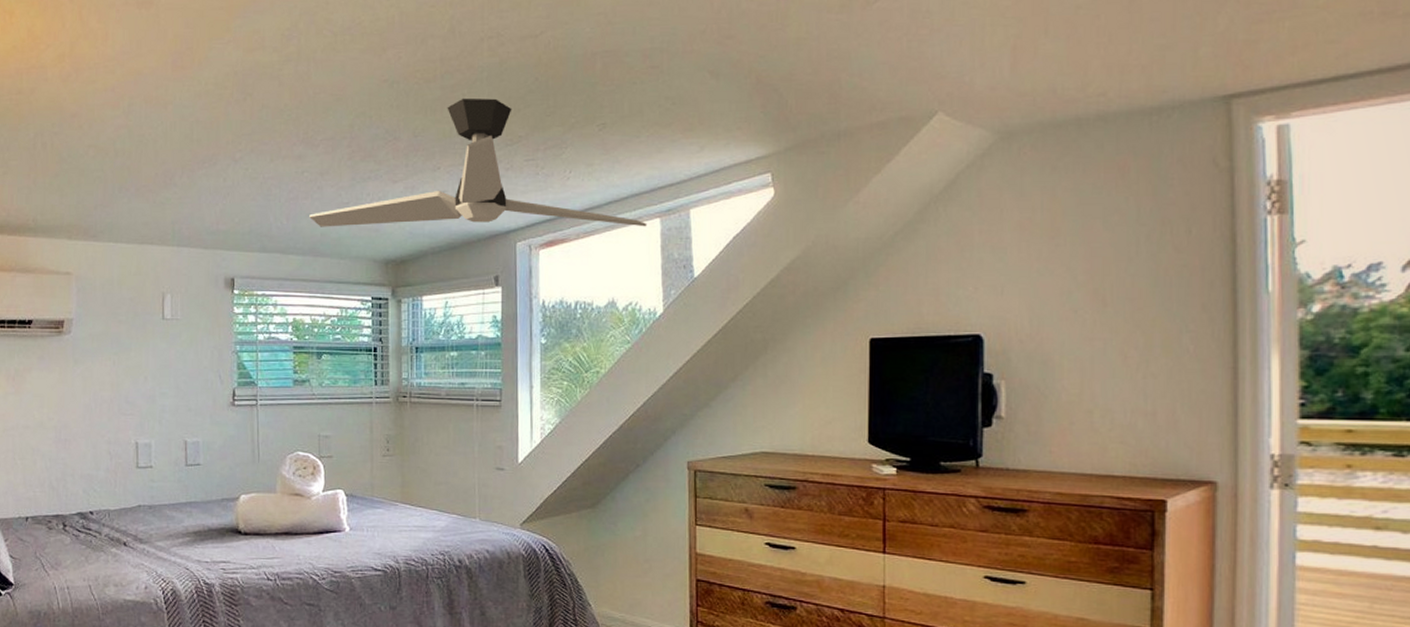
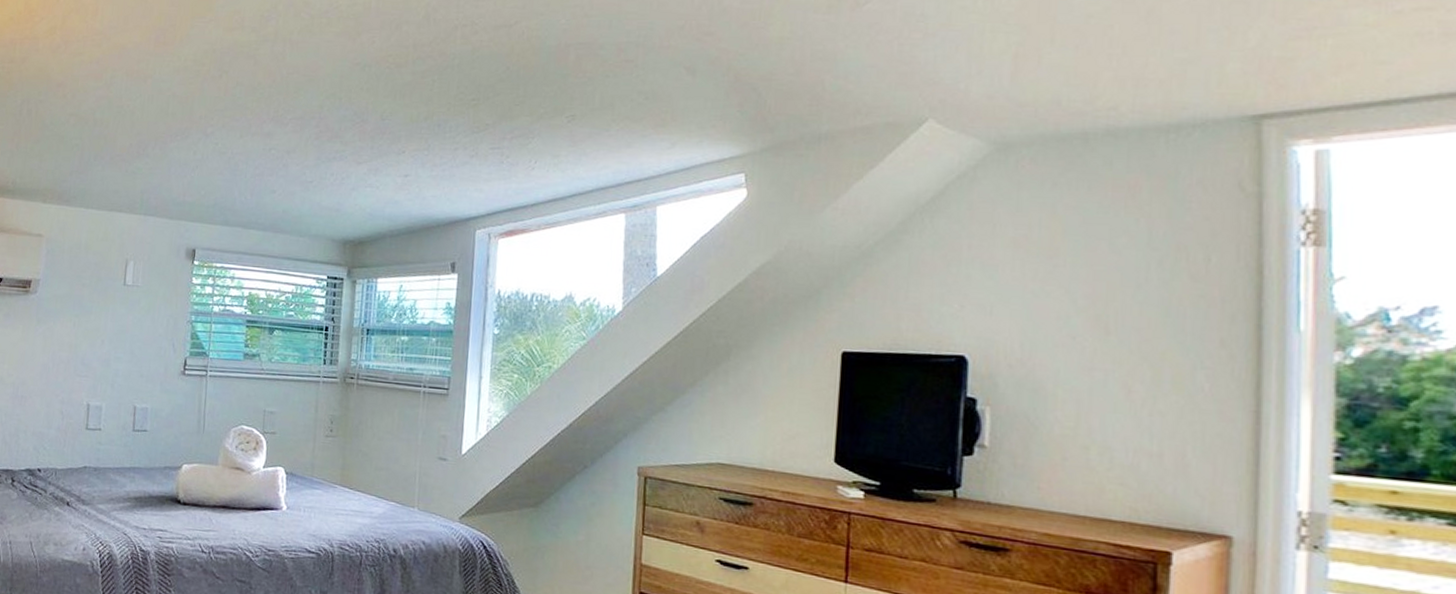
ceiling fan: present [309,98,647,227] -> none [273,84,612,222]

